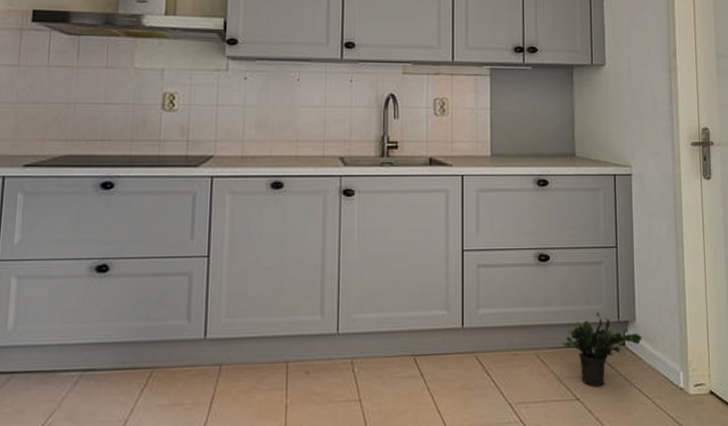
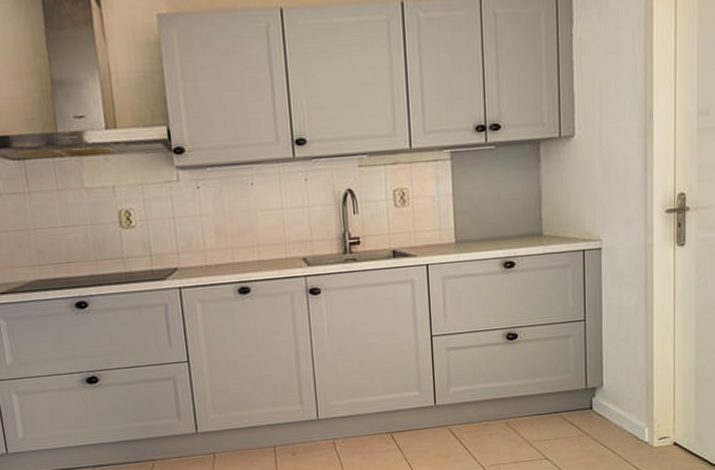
potted plant: present [562,311,643,387] -> none [531,381,610,447]

